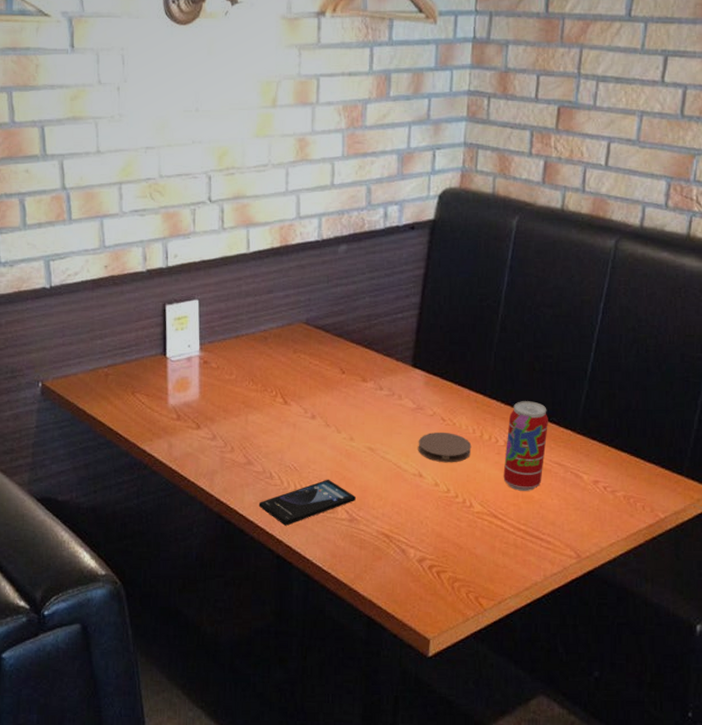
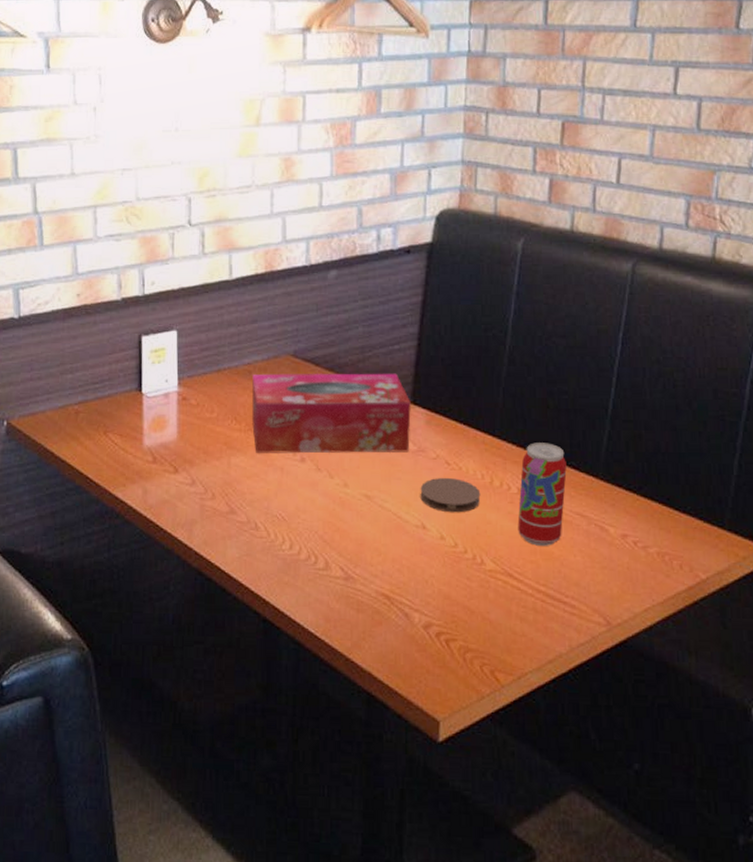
smartphone: present [258,479,356,526] -> none [242,530,351,584]
tissue box: none [267,339,412,411] -> present [251,373,411,454]

